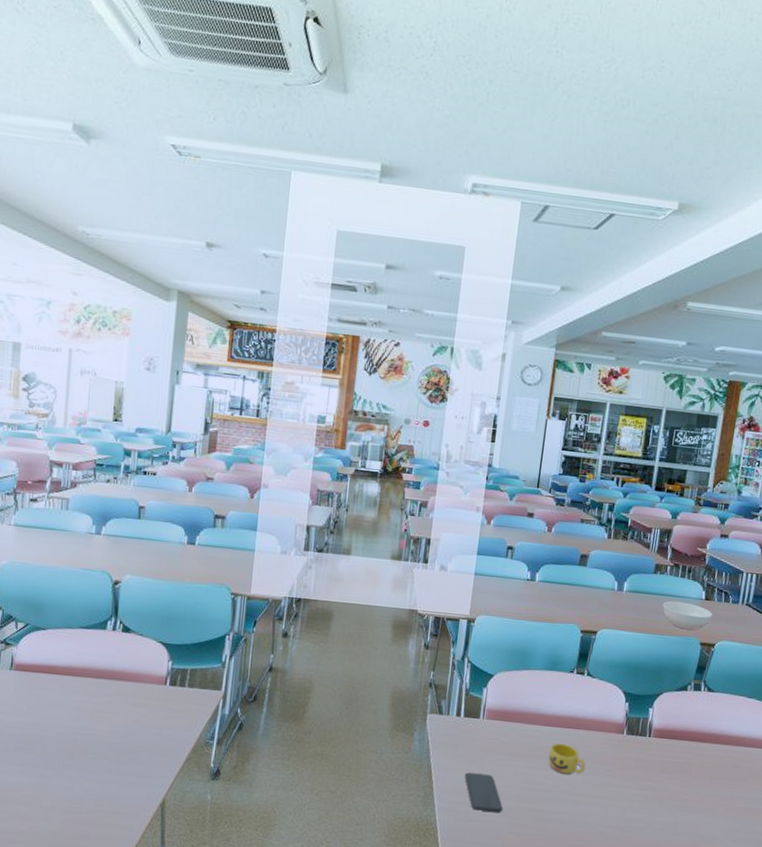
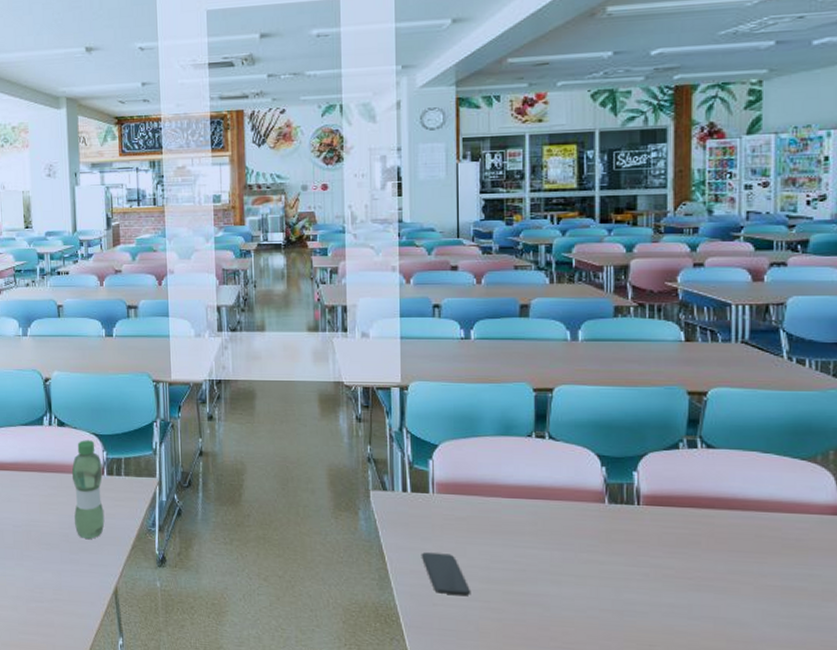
water bottle: none [127,648,166,750] -> present [72,440,105,539]
cup: present [548,743,586,774] -> none [515,516,564,551]
bowl: present [662,600,713,631] -> none [630,346,699,378]

